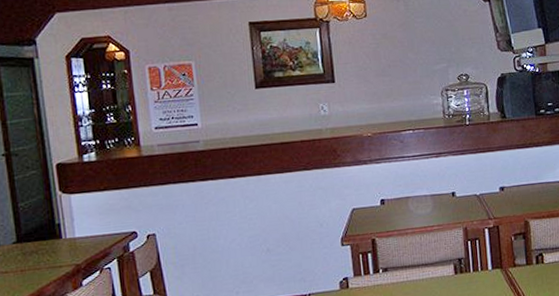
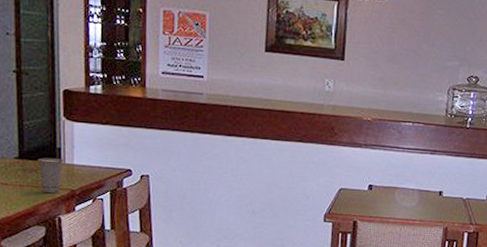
cup: none [37,234,65,274] -> present [38,157,64,194]

